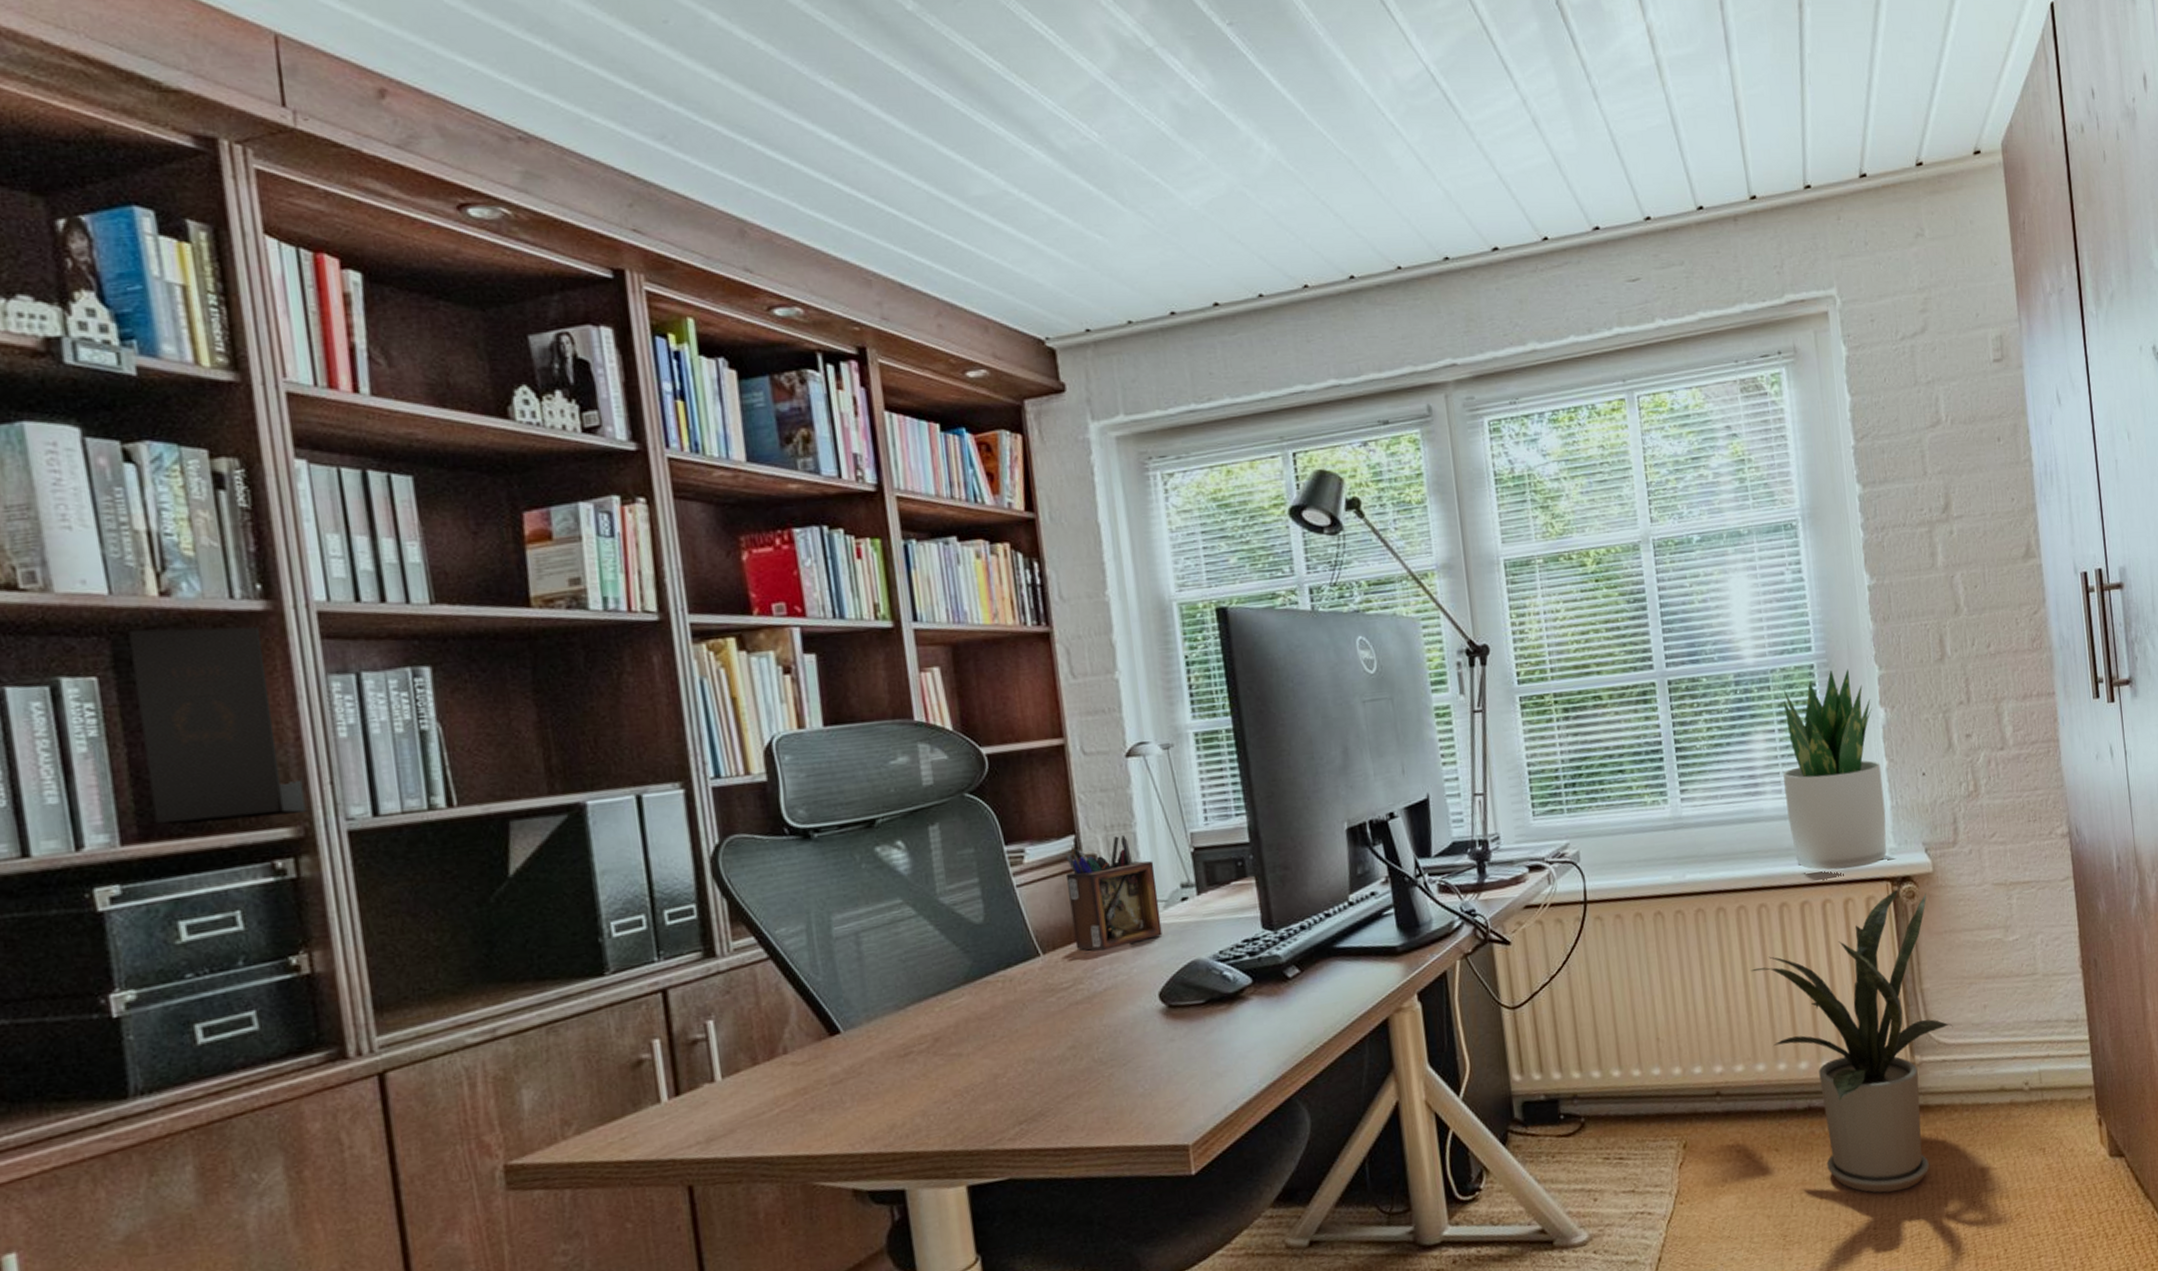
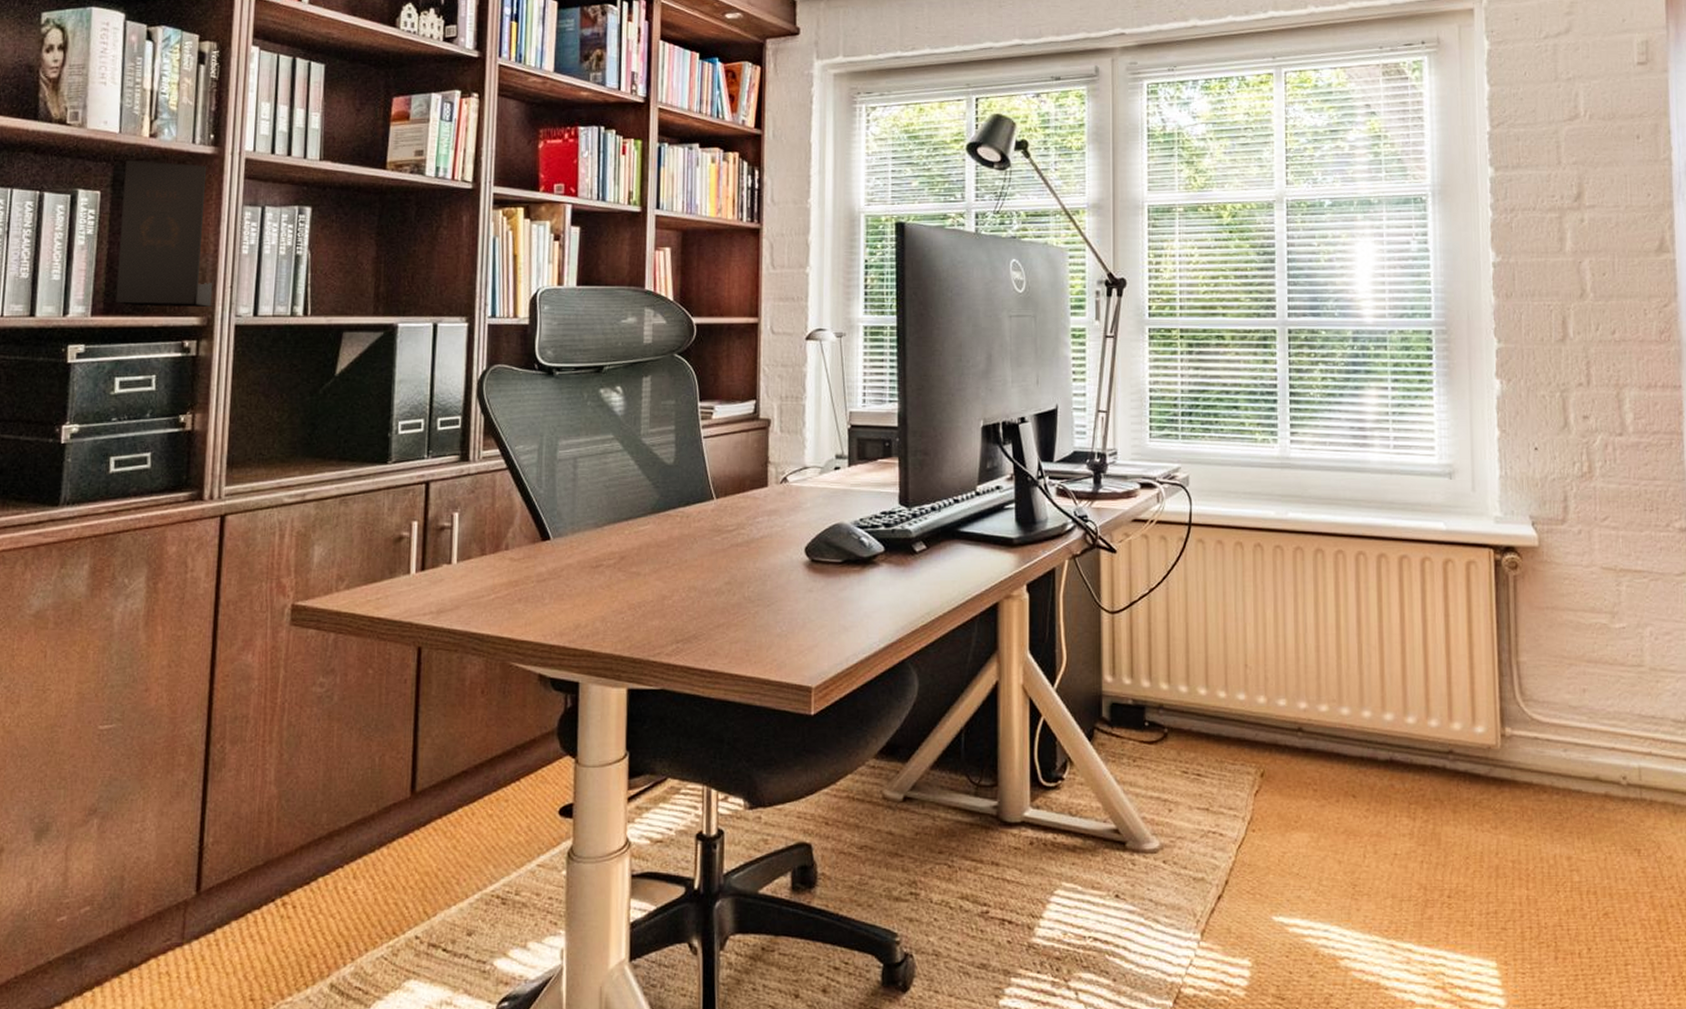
desk organizer: present [1065,835,1163,952] -> none [743,406,816,504]
house plant: present [1750,889,1953,1193] -> none [1343,558,1548,863]
planter: present [1783,669,1887,870] -> none [1393,338,1494,531]

